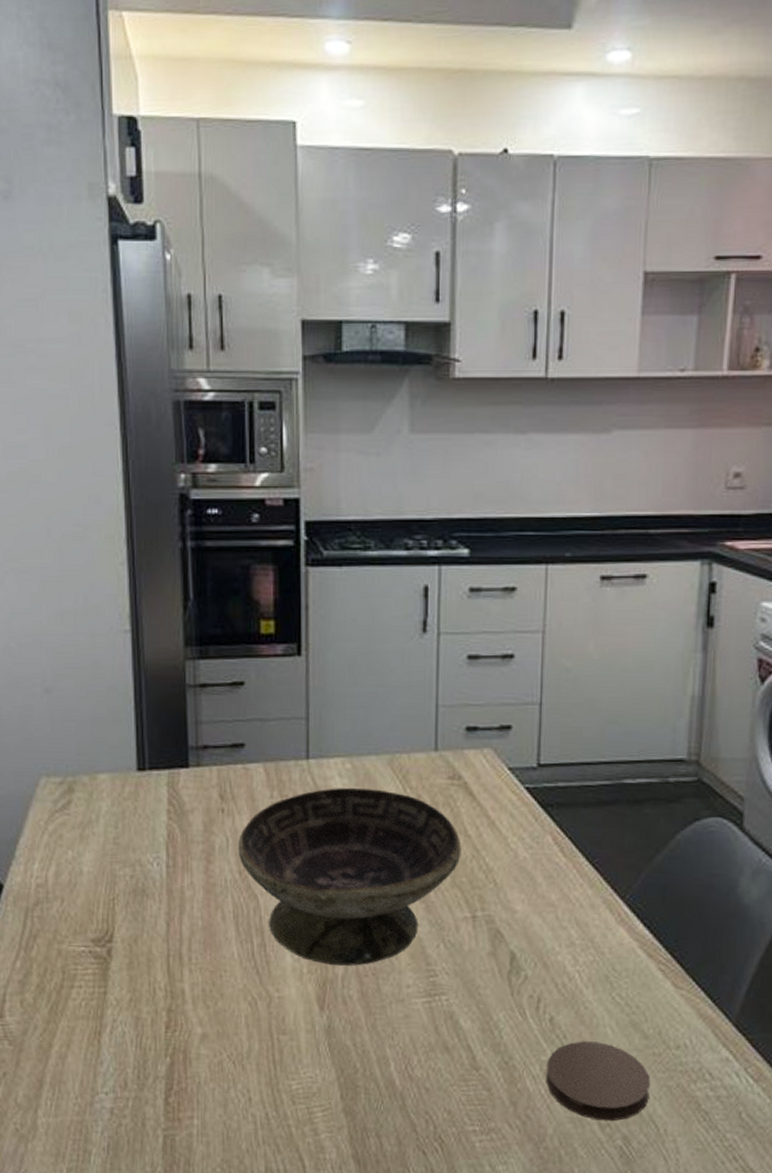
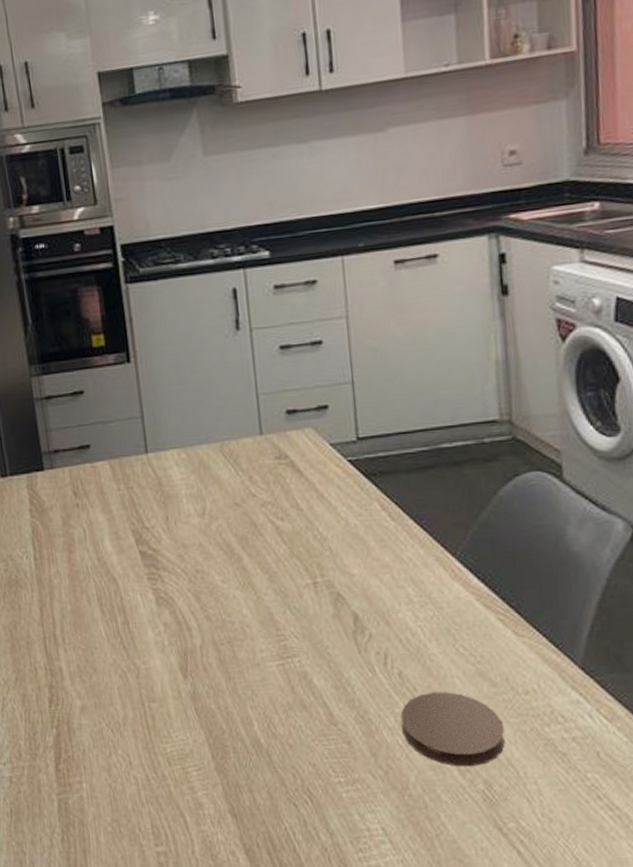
decorative bowl: present [238,787,462,966] -> none [94,474,296,636]

